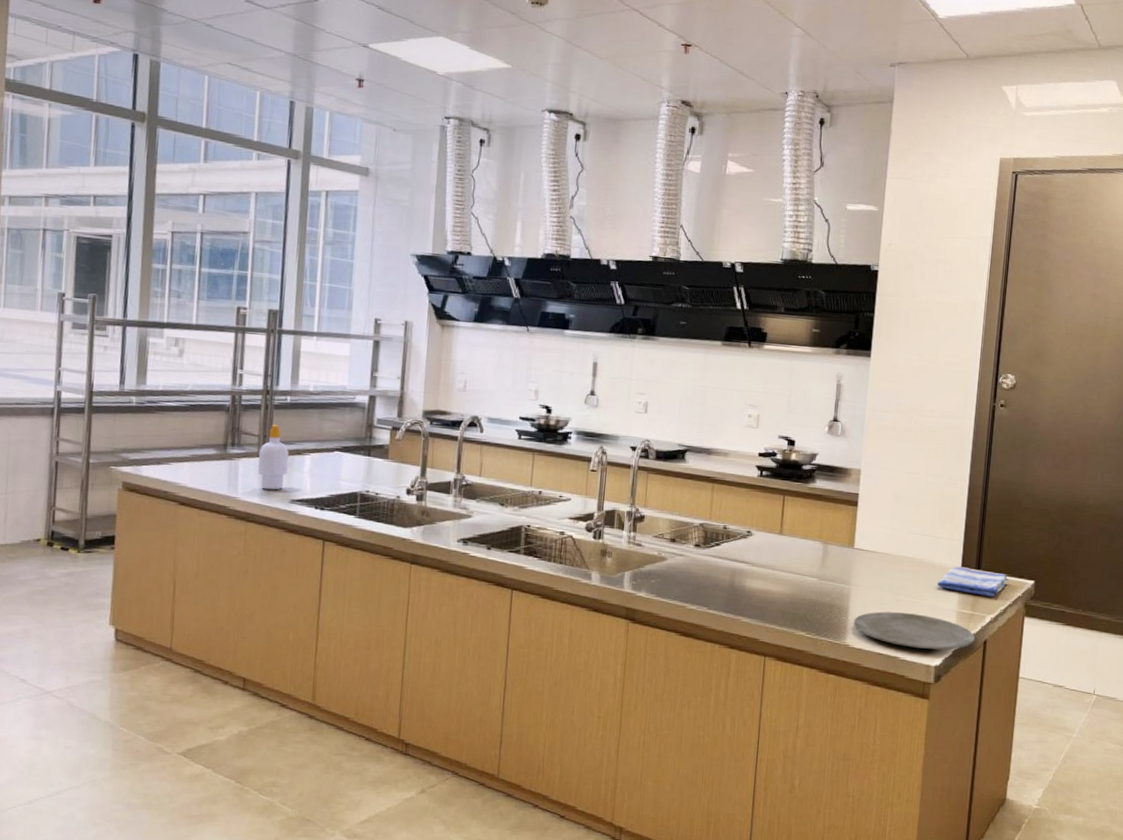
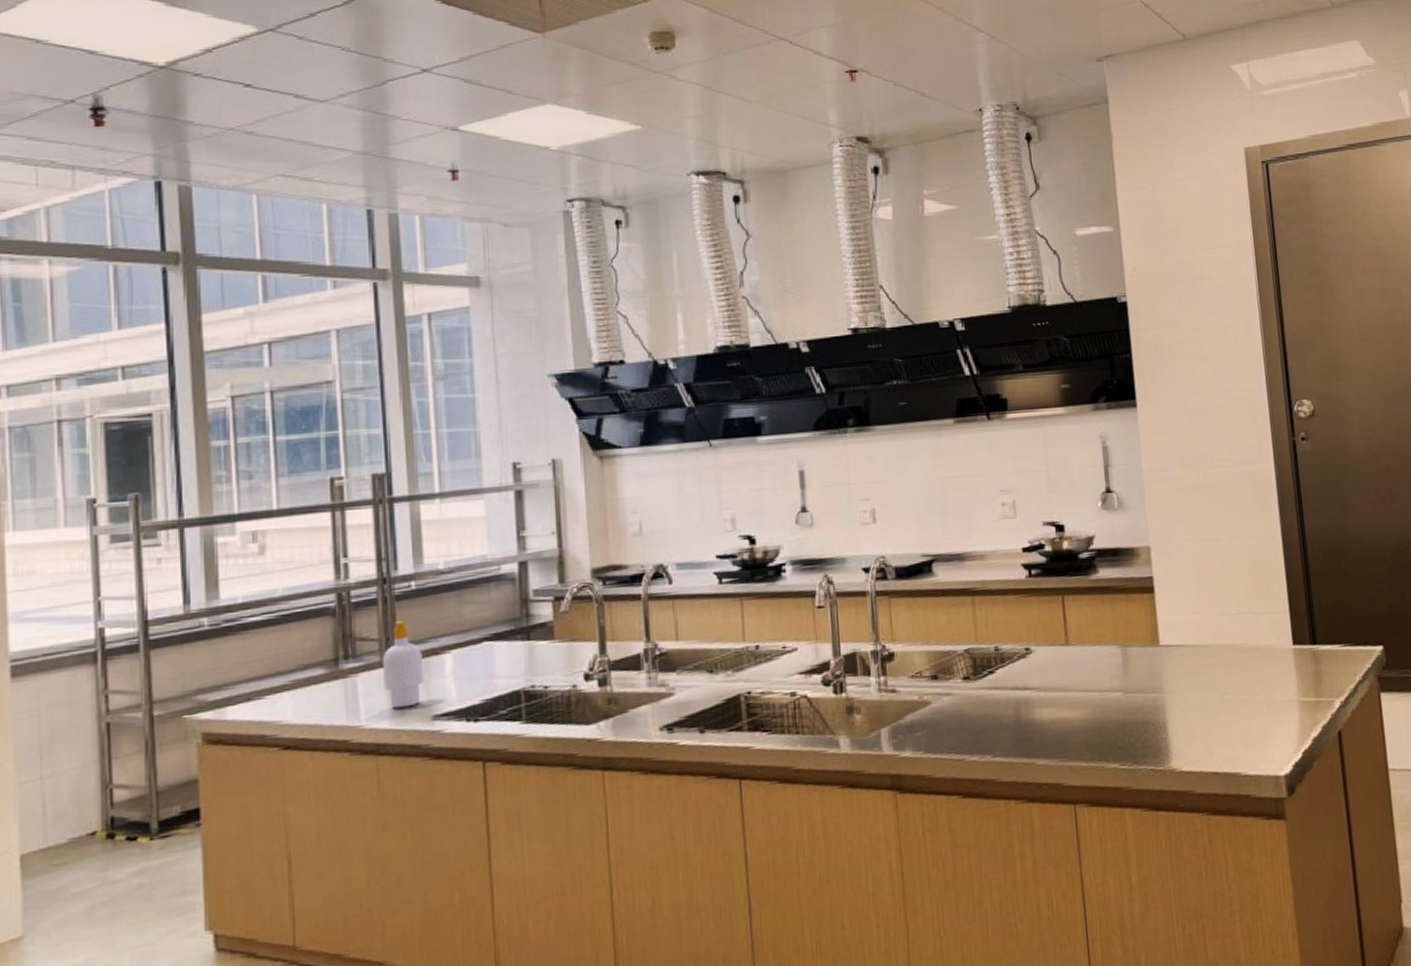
plate: present [853,611,975,650] -> none [1176,713,1327,758]
dish towel: present [936,567,1010,597] -> none [1267,644,1354,676]

